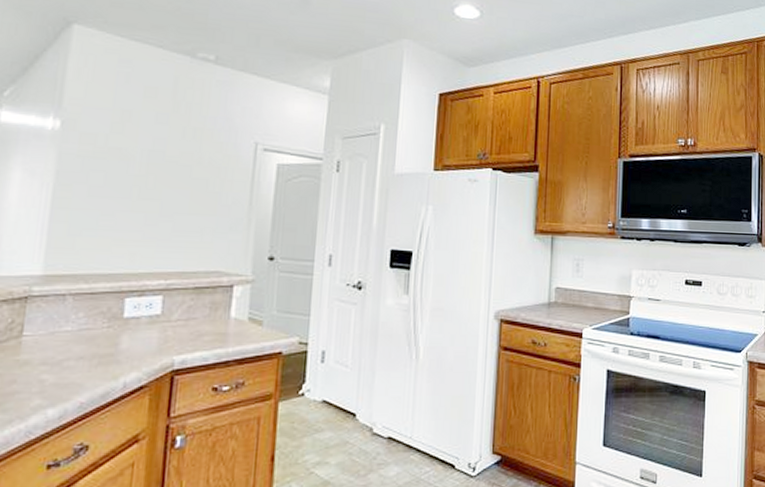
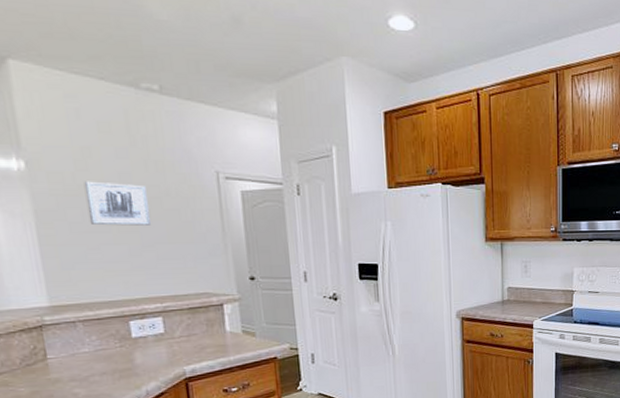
wall art: none [110,144,180,194] -> present [83,181,152,226]

